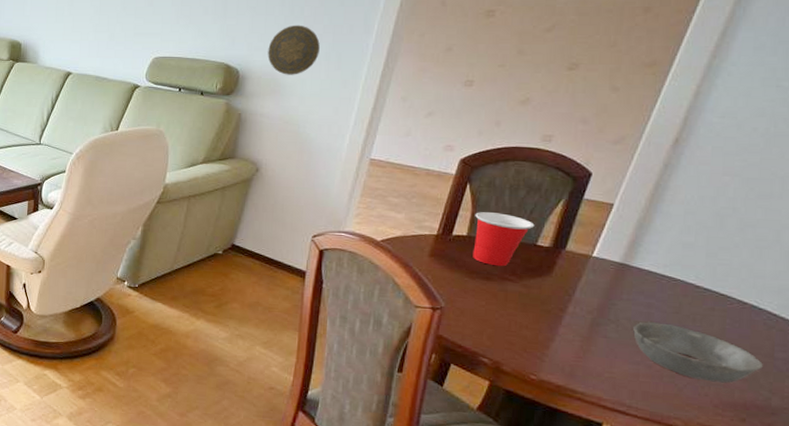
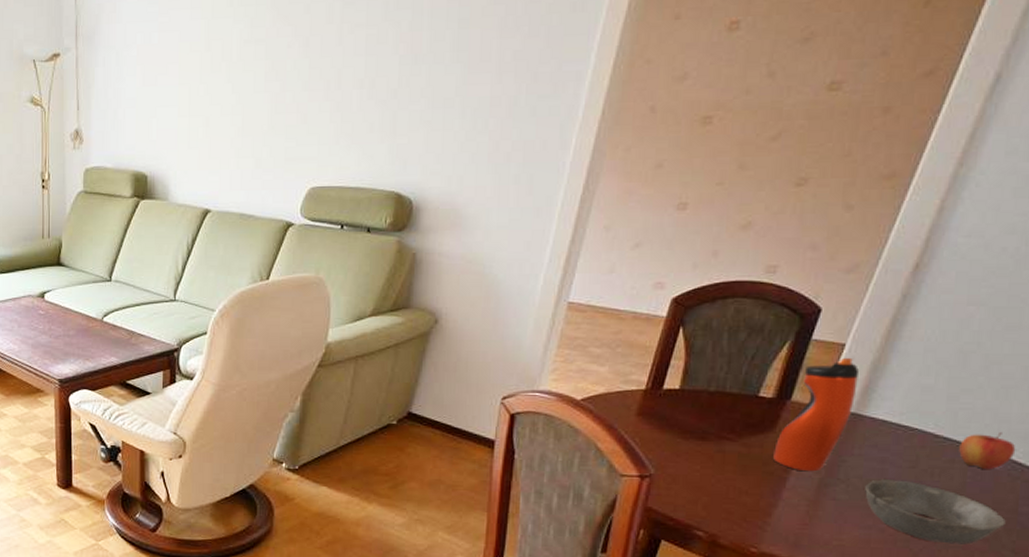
decorative plate: present [268,25,320,75] -> none [446,141,508,204]
cup: present [473,212,535,267] -> none [686,360,757,424]
water bottle: none [550,215,626,313] -> present [773,357,859,472]
apple: none [718,285,771,319] -> present [959,431,1016,470]

